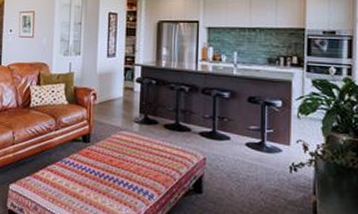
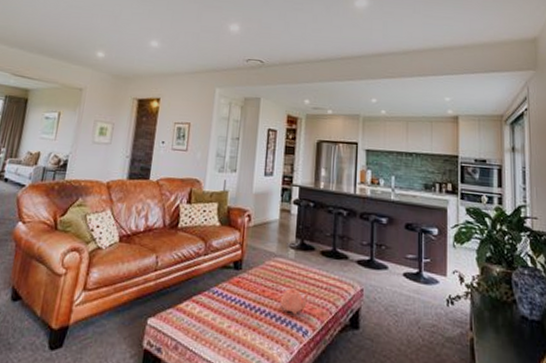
teapot: none [126,158,154,181] -> present [280,288,309,315]

